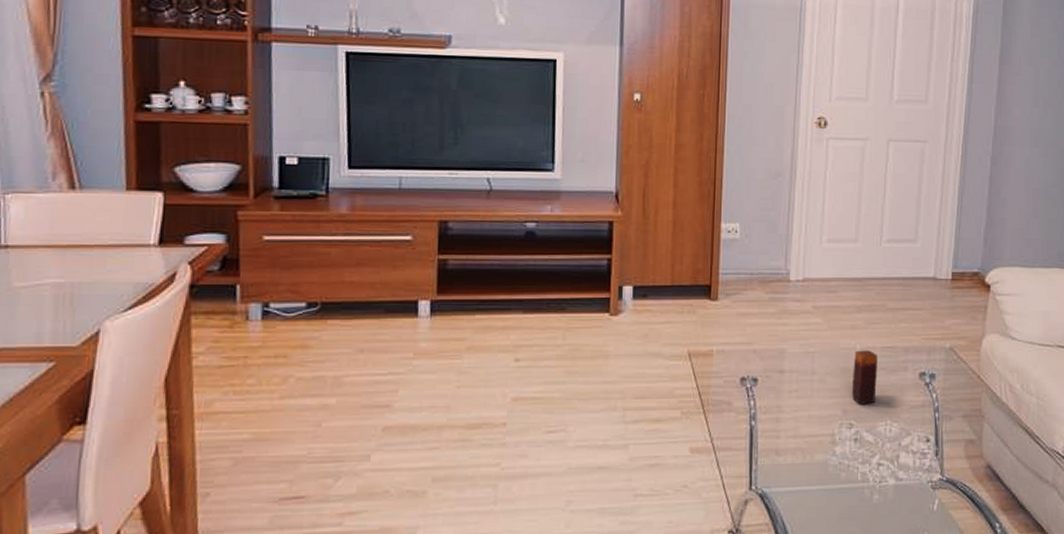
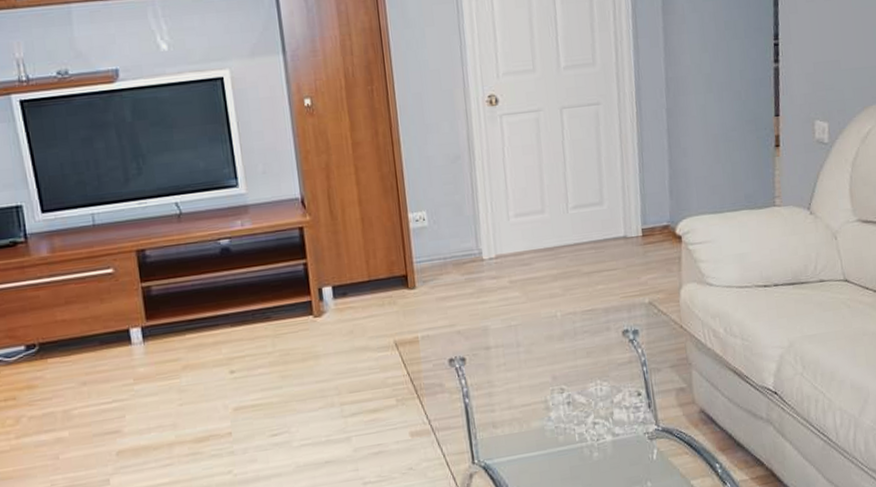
candle: present [851,350,879,404] -> none [556,315,583,369]

